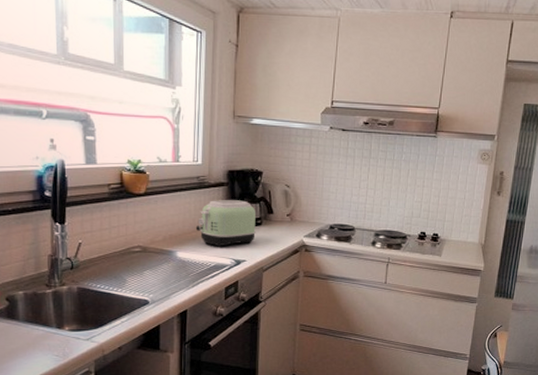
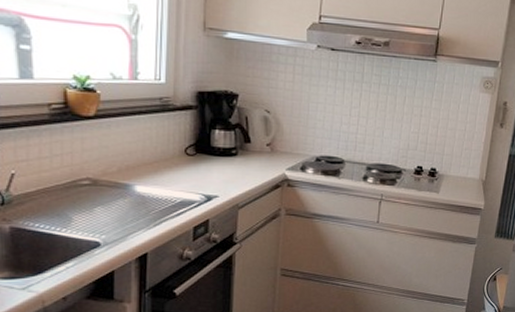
toaster: present [195,200,256,247] -> none [157,125,230,180]

